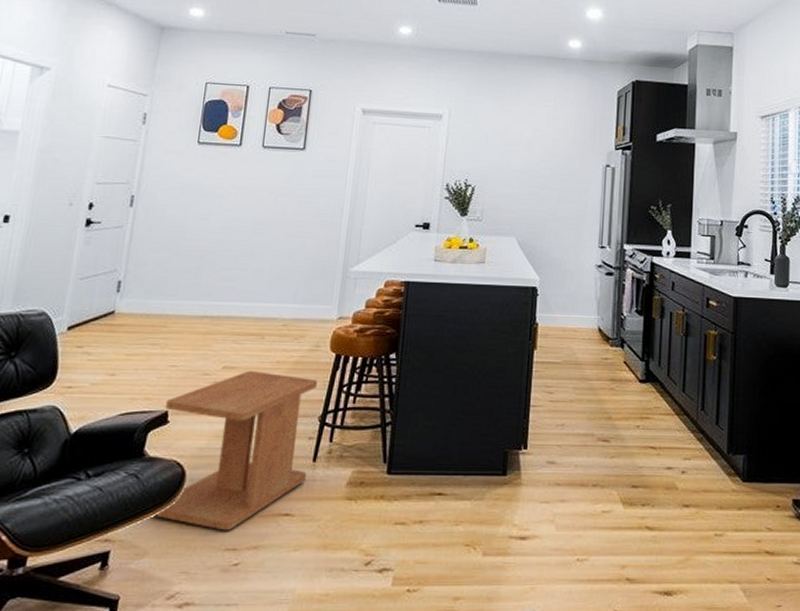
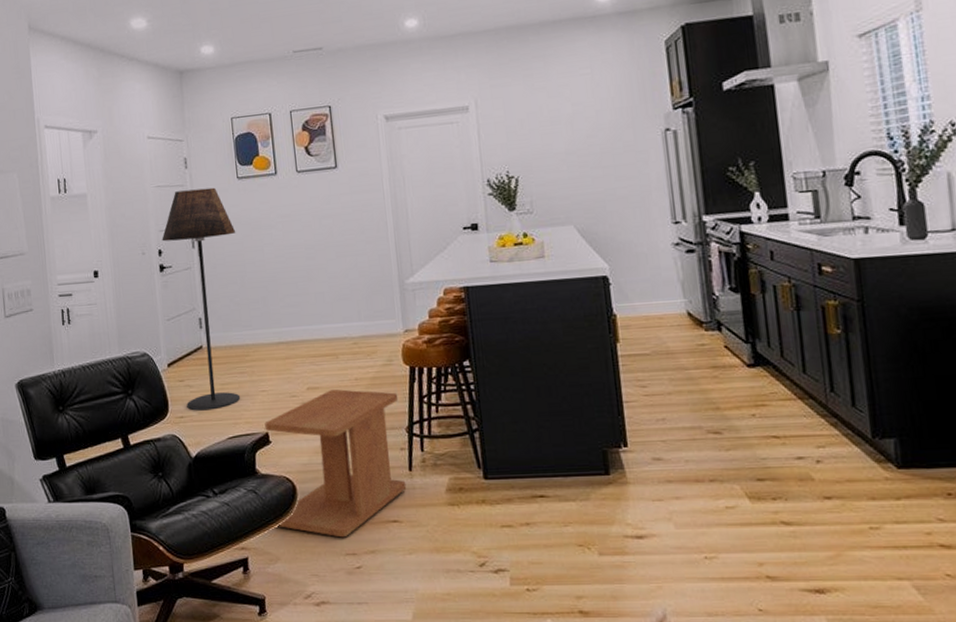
floor lamp: none [79,145,184,382] -> present [162,187,240,411]

